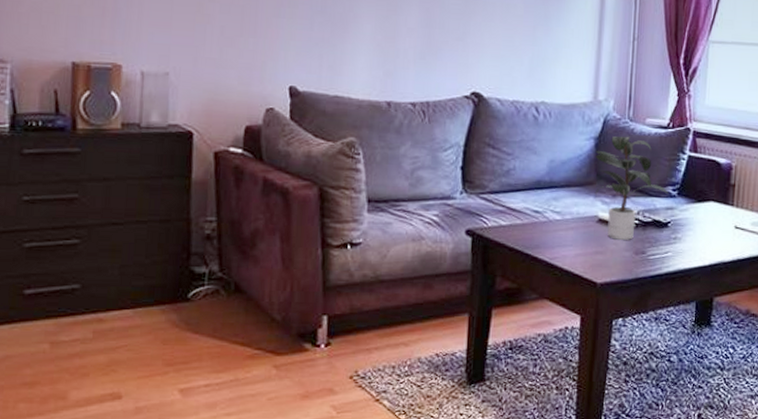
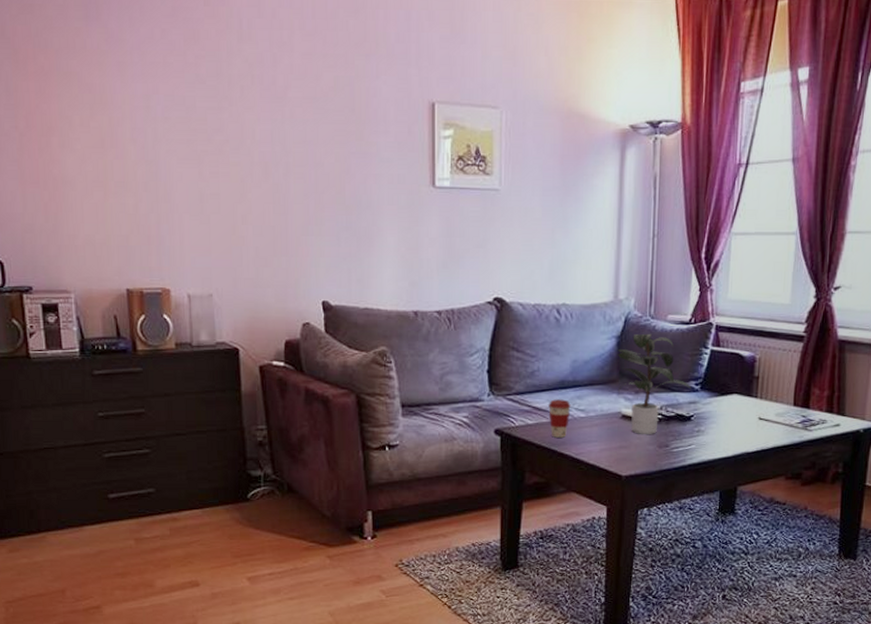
coffee cup: none [523,200,547,241] -> present [548,399,571,438]

